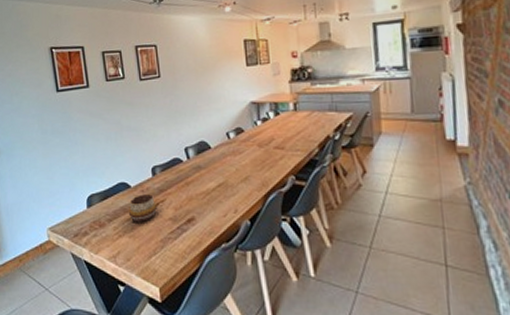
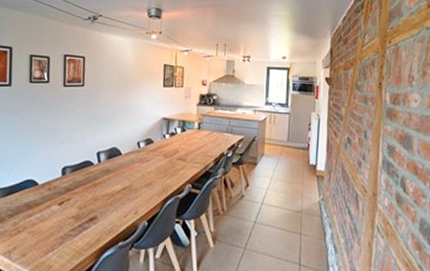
decorative bowl: present [128,194,157,222] -> none [31,192,62,219]

